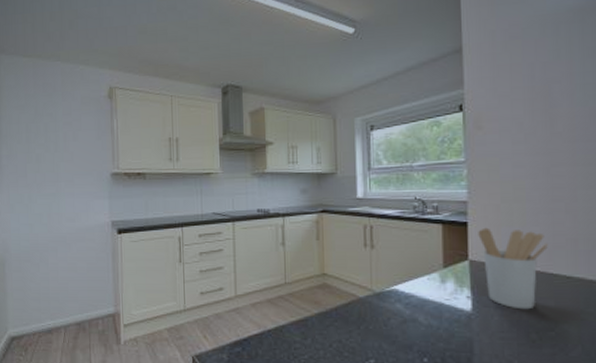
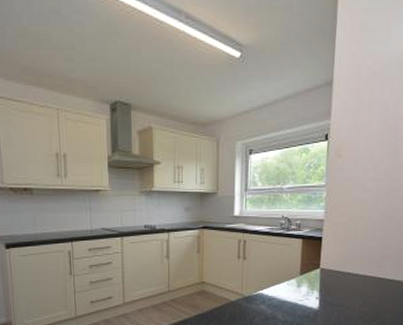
utensil holder: present [478,227,548,310] -> none [329,241,380,306]

